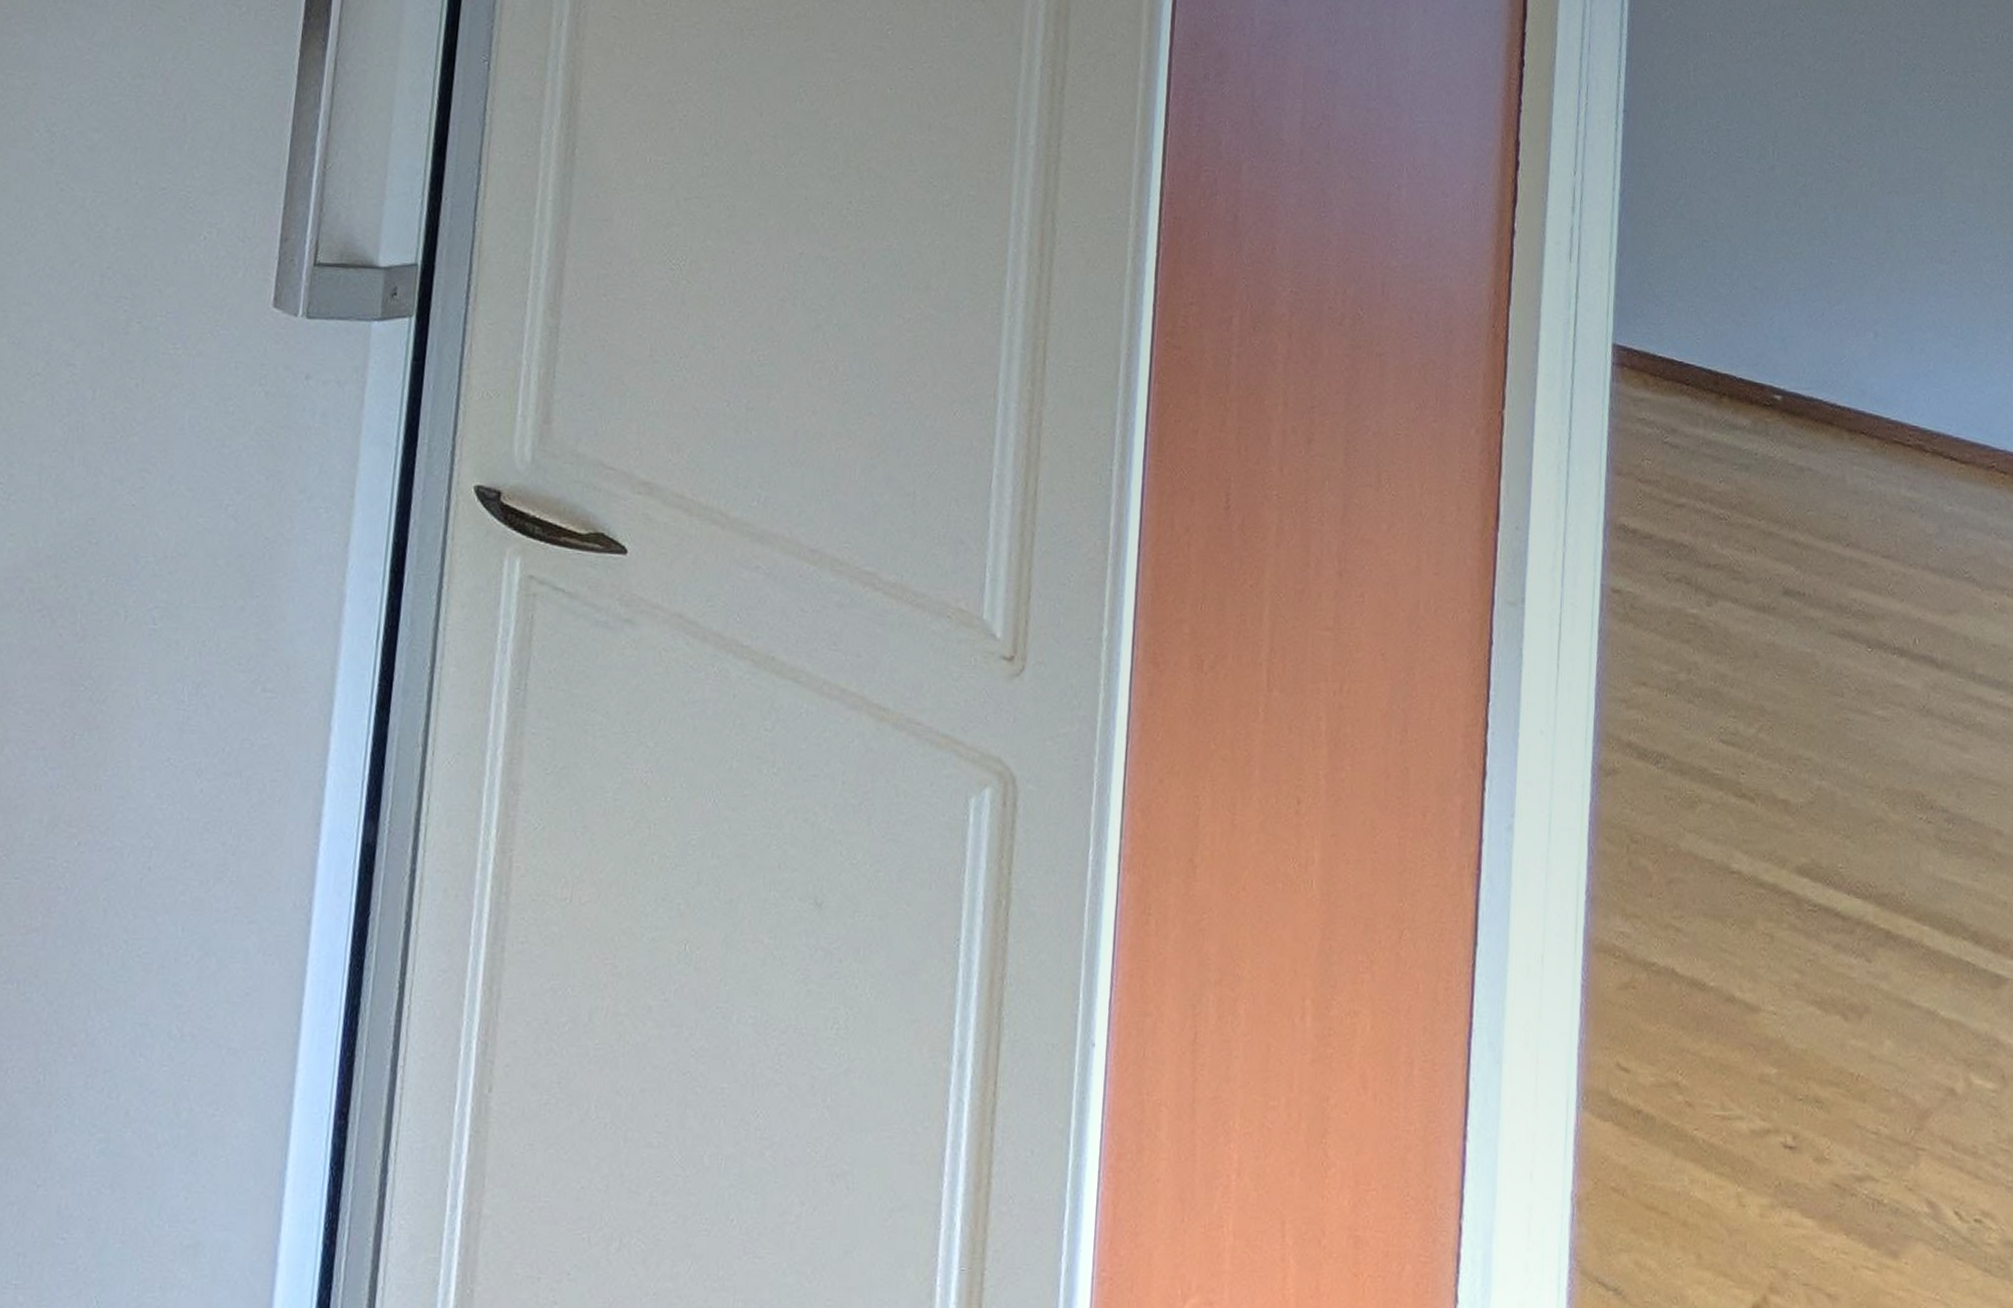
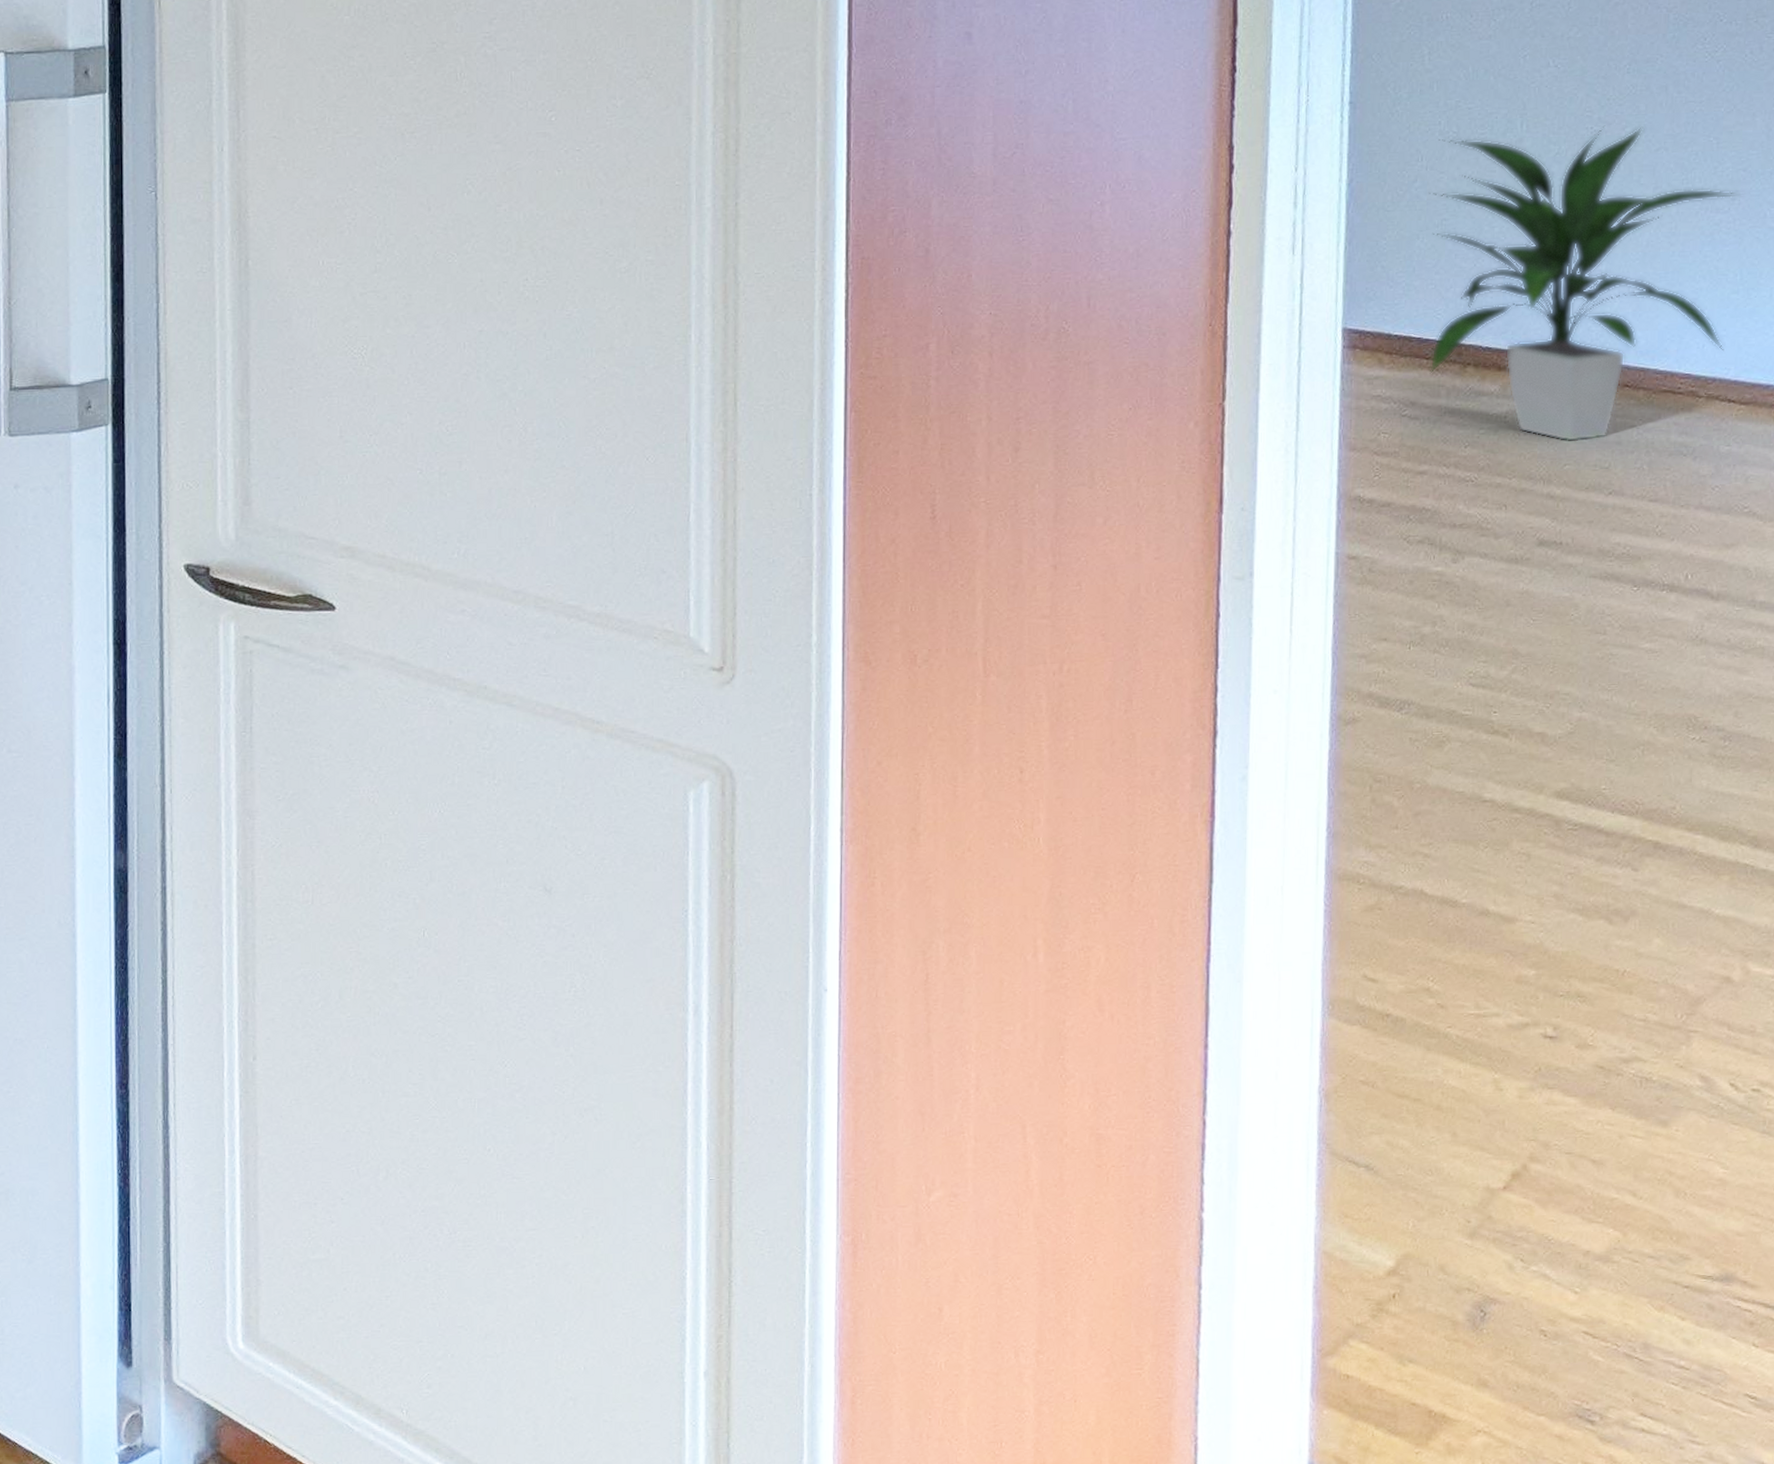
indoor plant: none [1689,158,1960,488] -> present [1429,125,1740,442]

